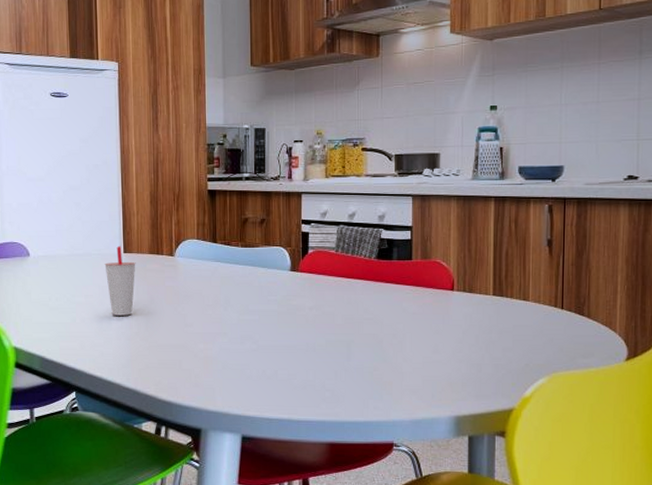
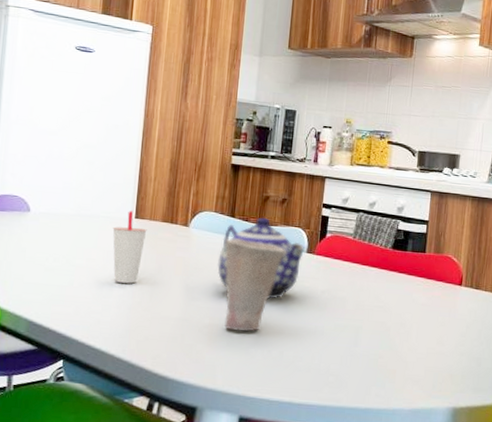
teapot: none [205,239,288,320] -> present [218,217,304,299]
cup: none [210,263,270,353] -> present [224,238,286,332]

